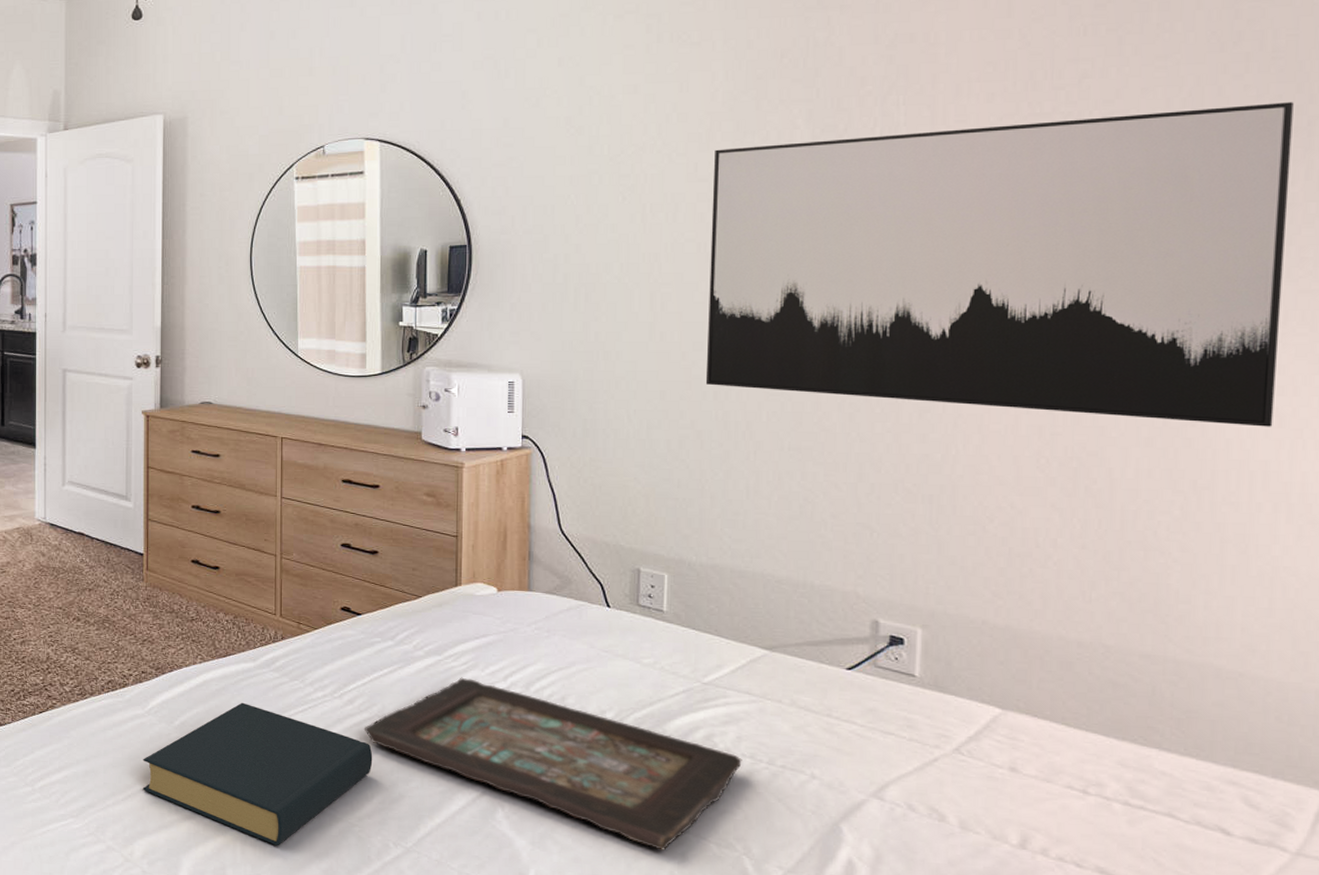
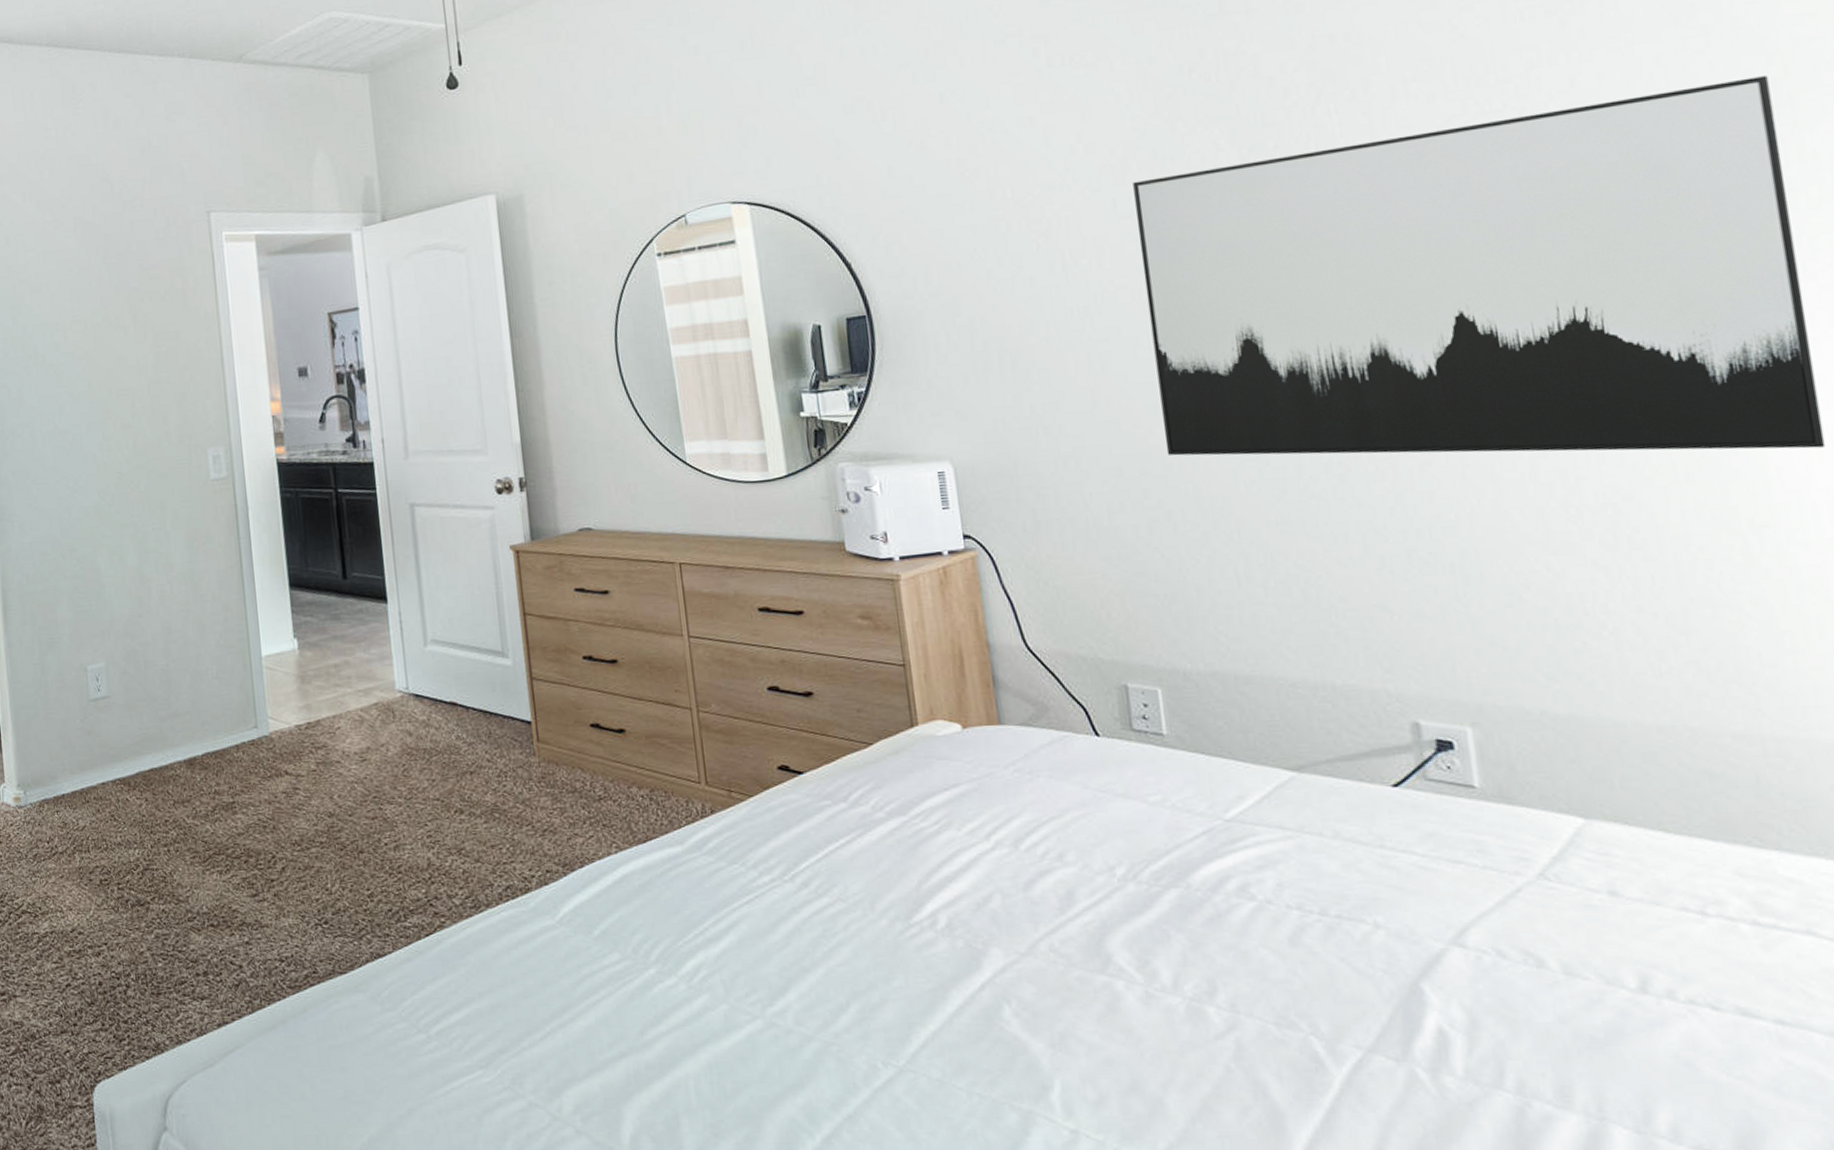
hardback book: present [142,702,373,846] -> none [559,898,843,1081]
decorative tray: present [363,677,742,850] -> none [825,840,1289,1039]

